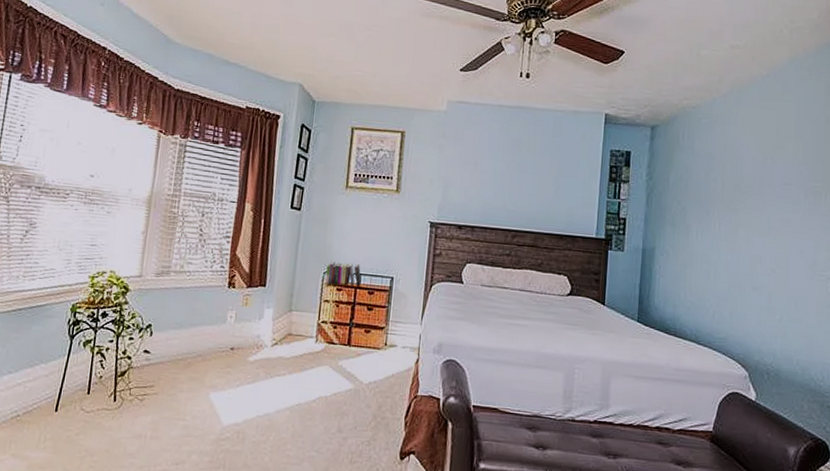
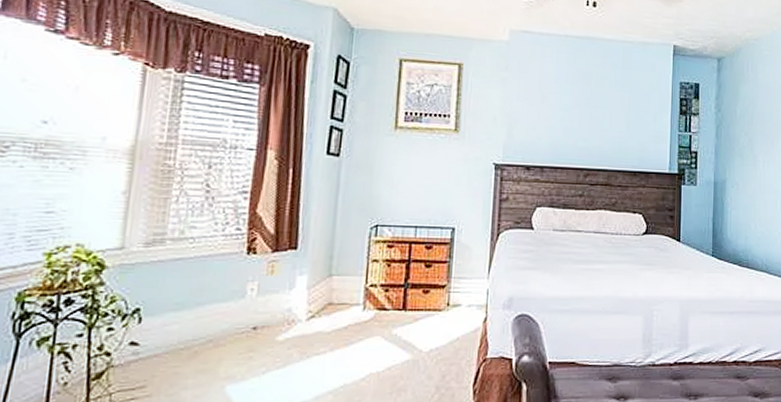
books: present [325,261,362,287] -> none [372,213,418,242]

